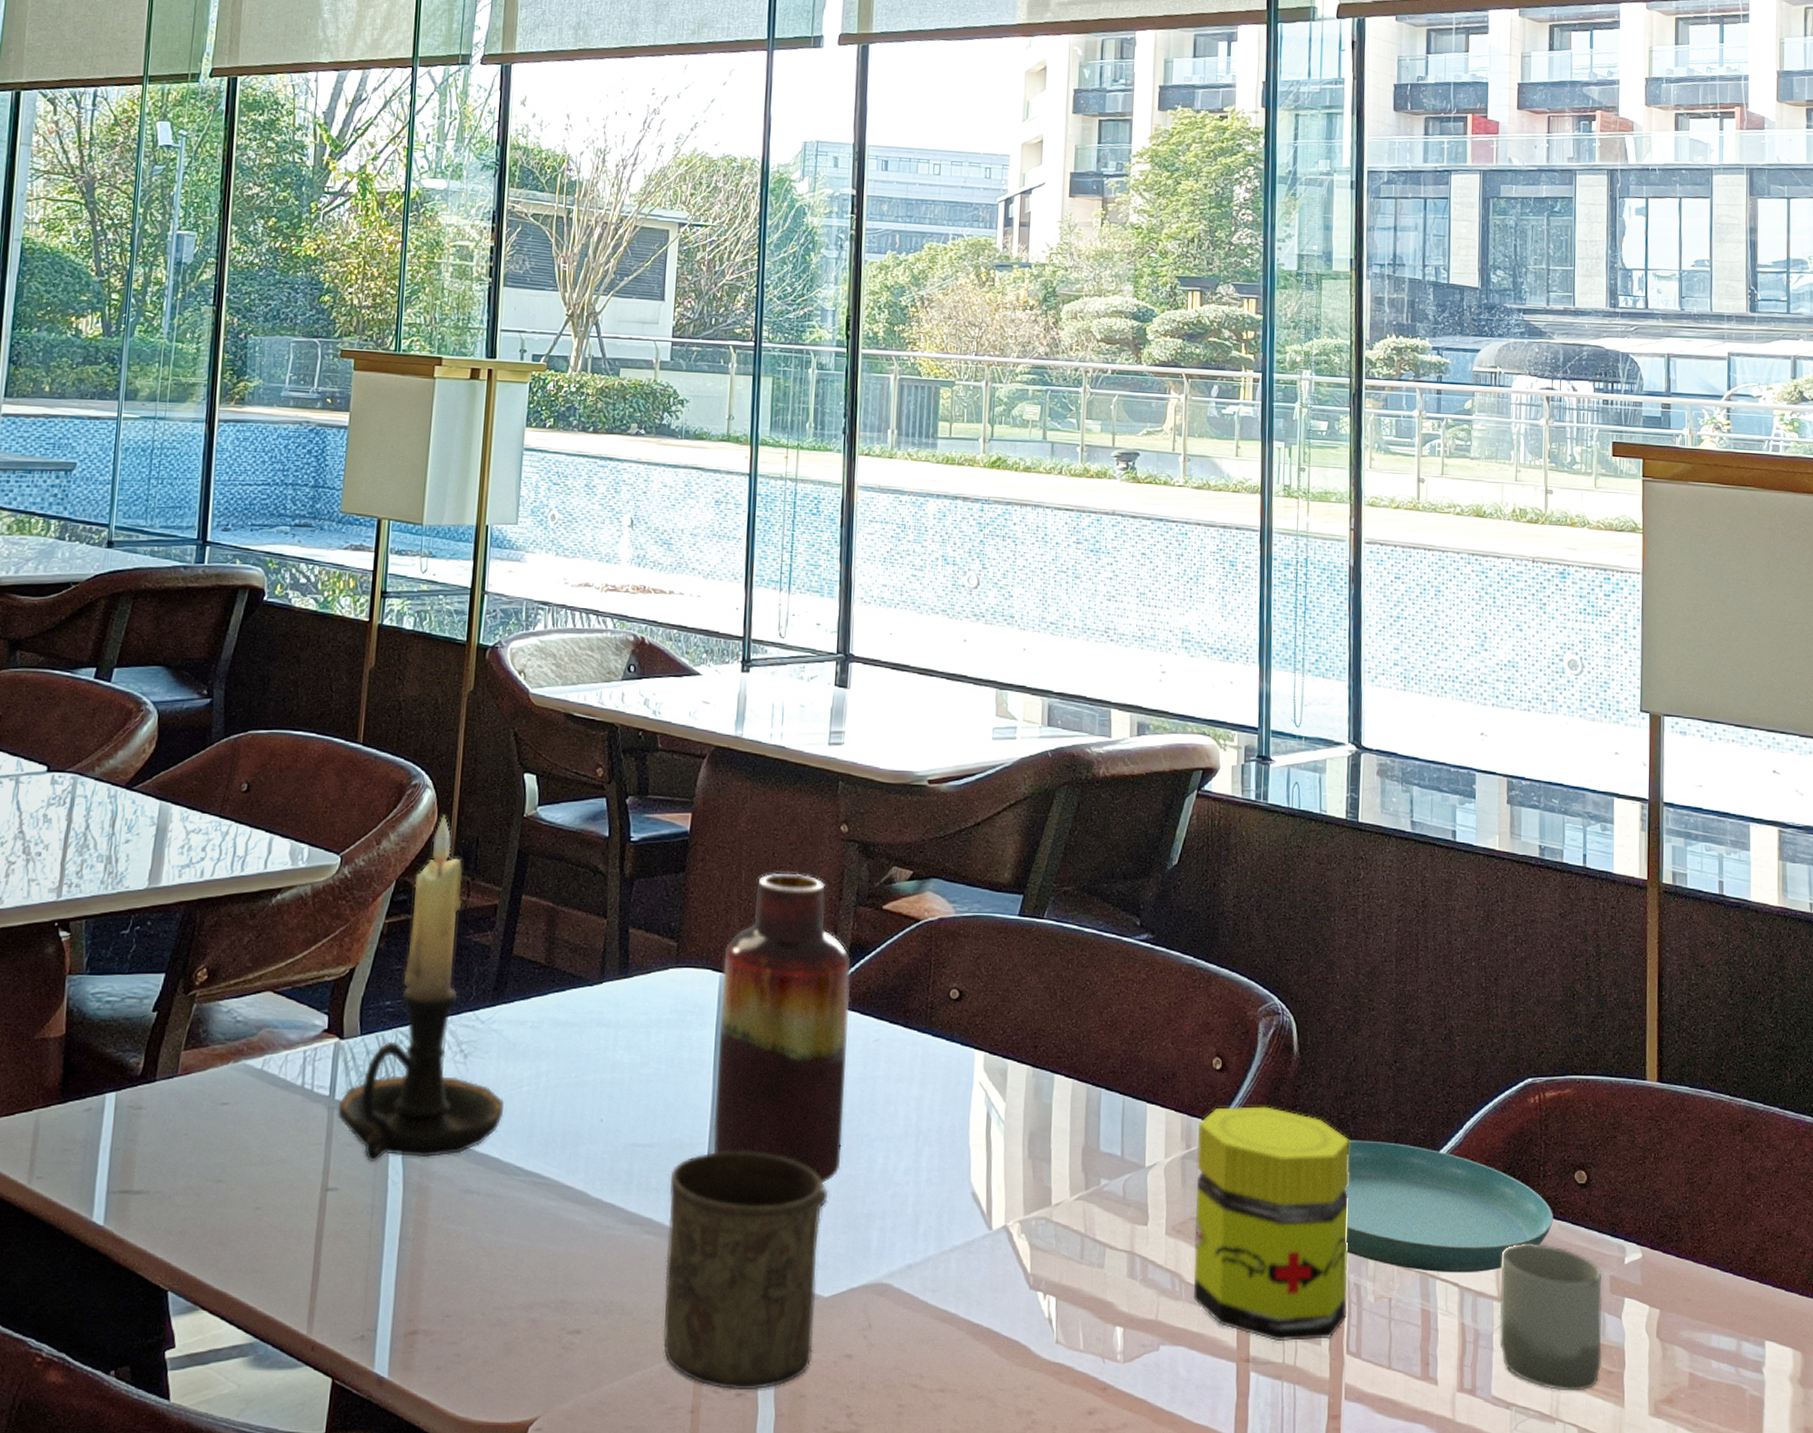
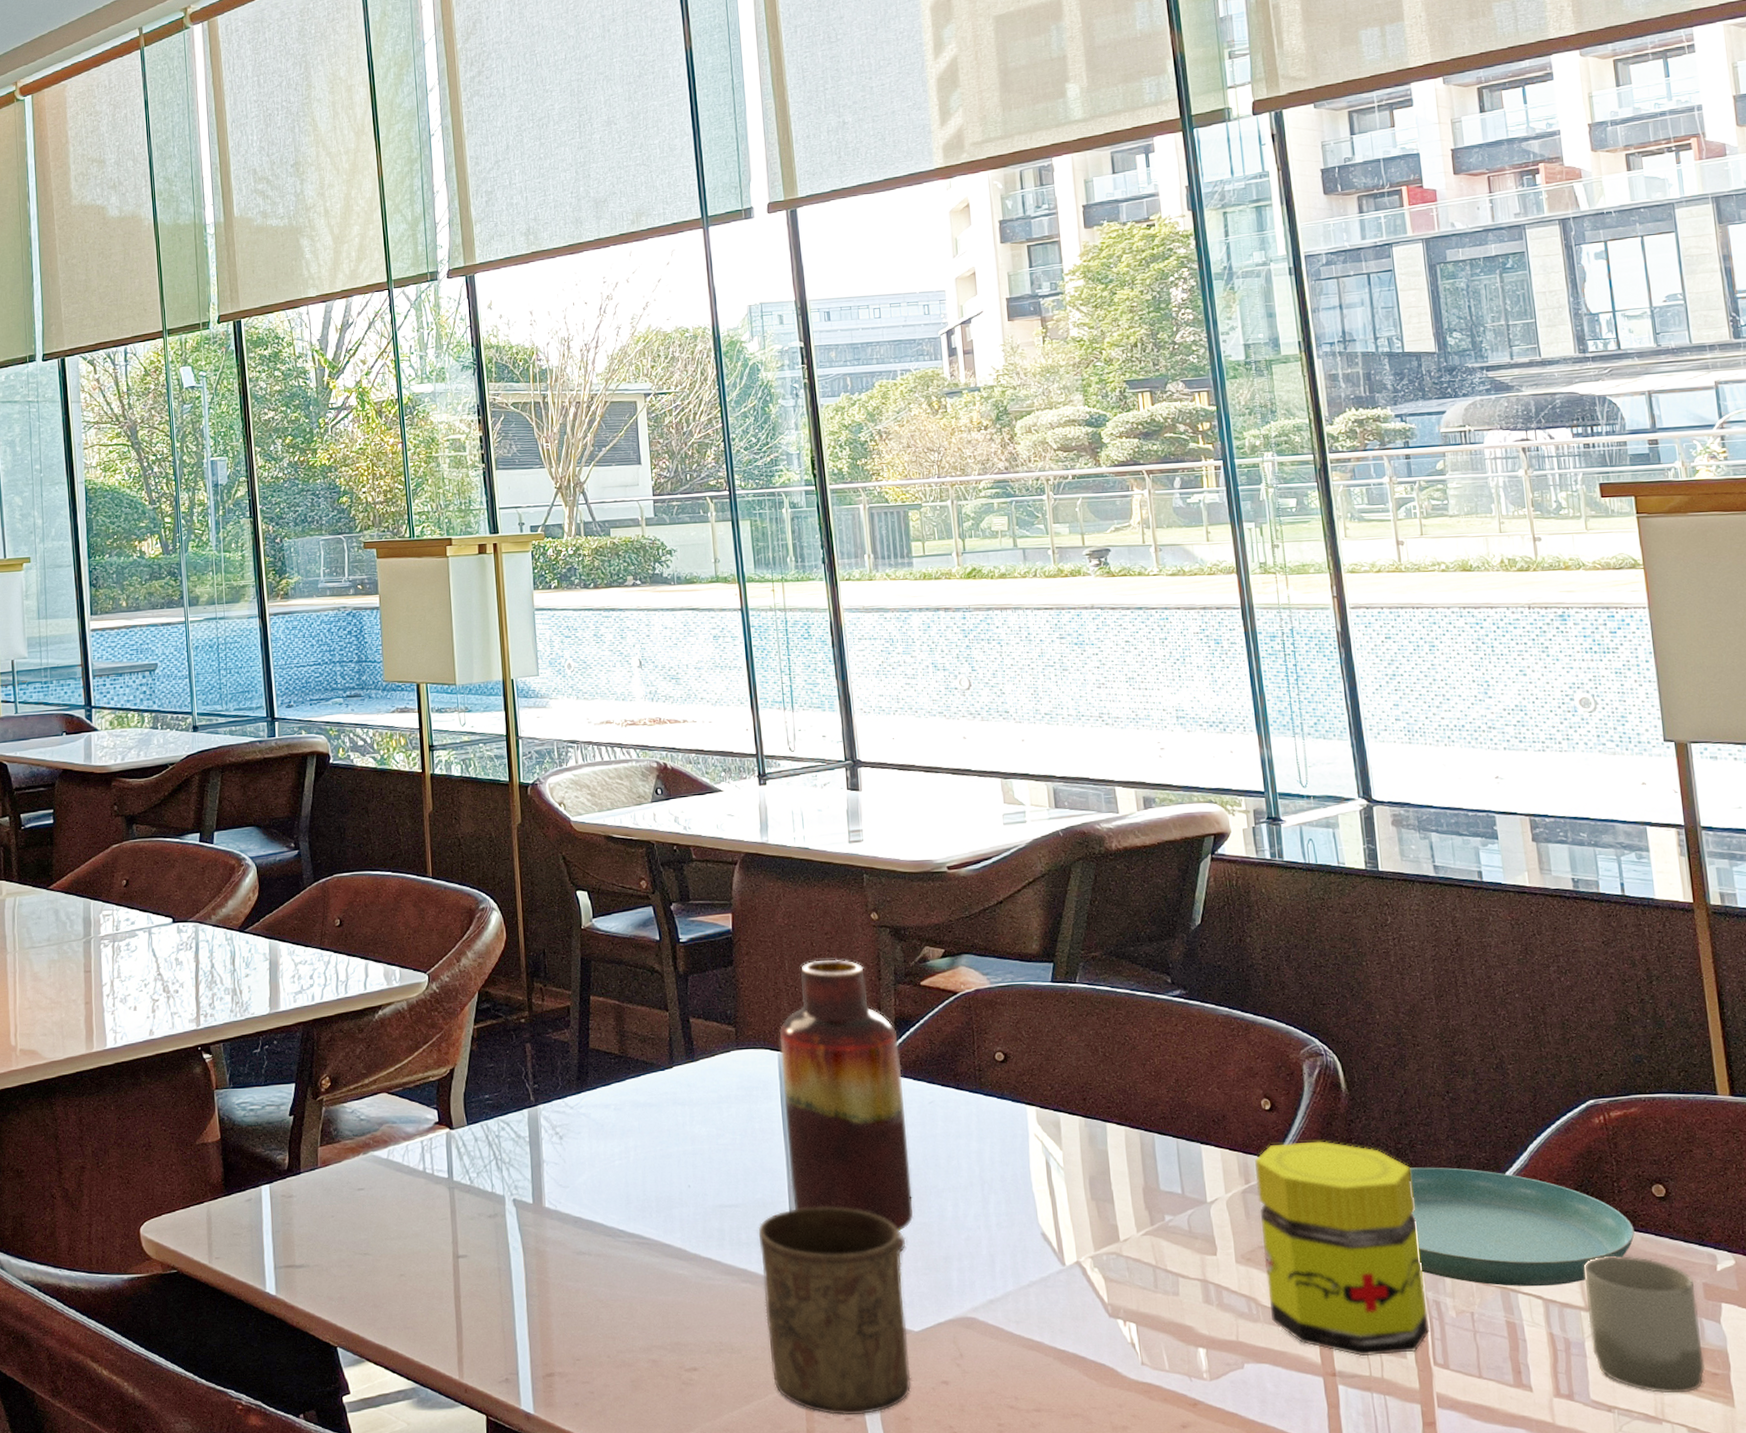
candle holder: present [337,814,504,1162] -> none [457,932,602,1232]

